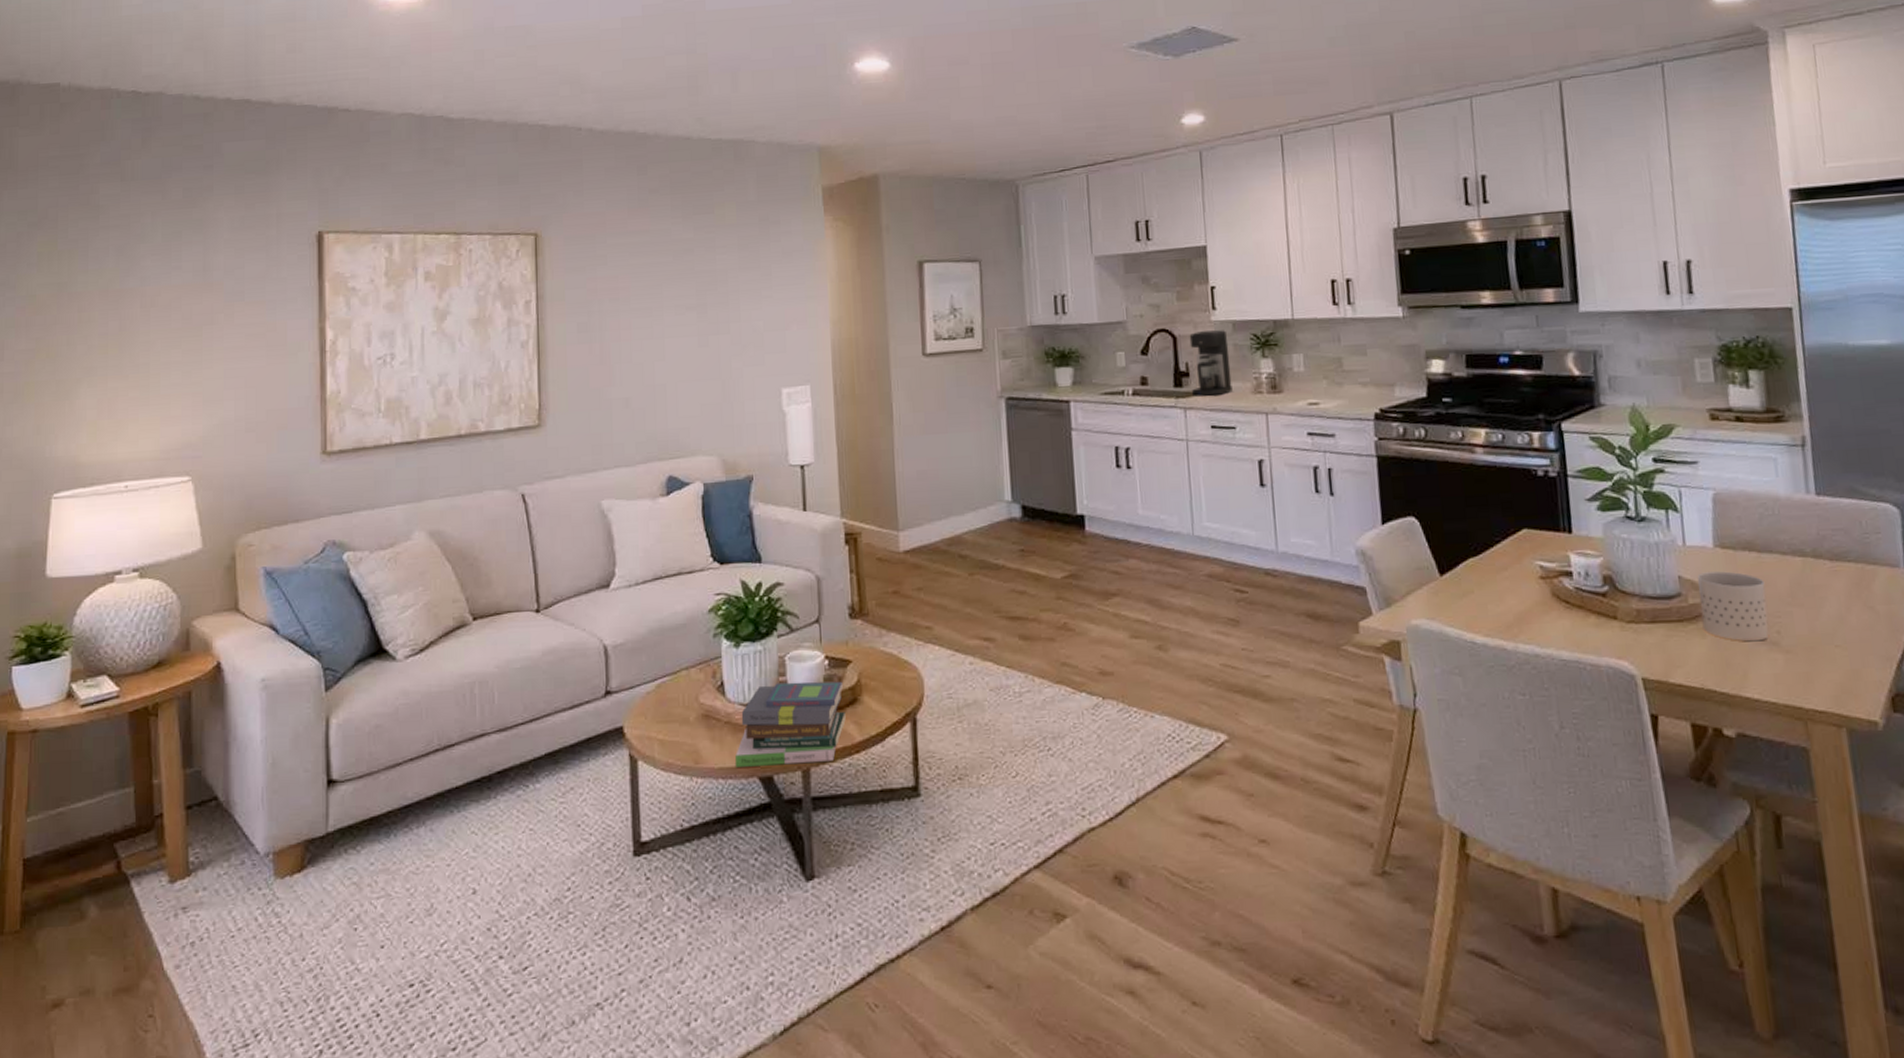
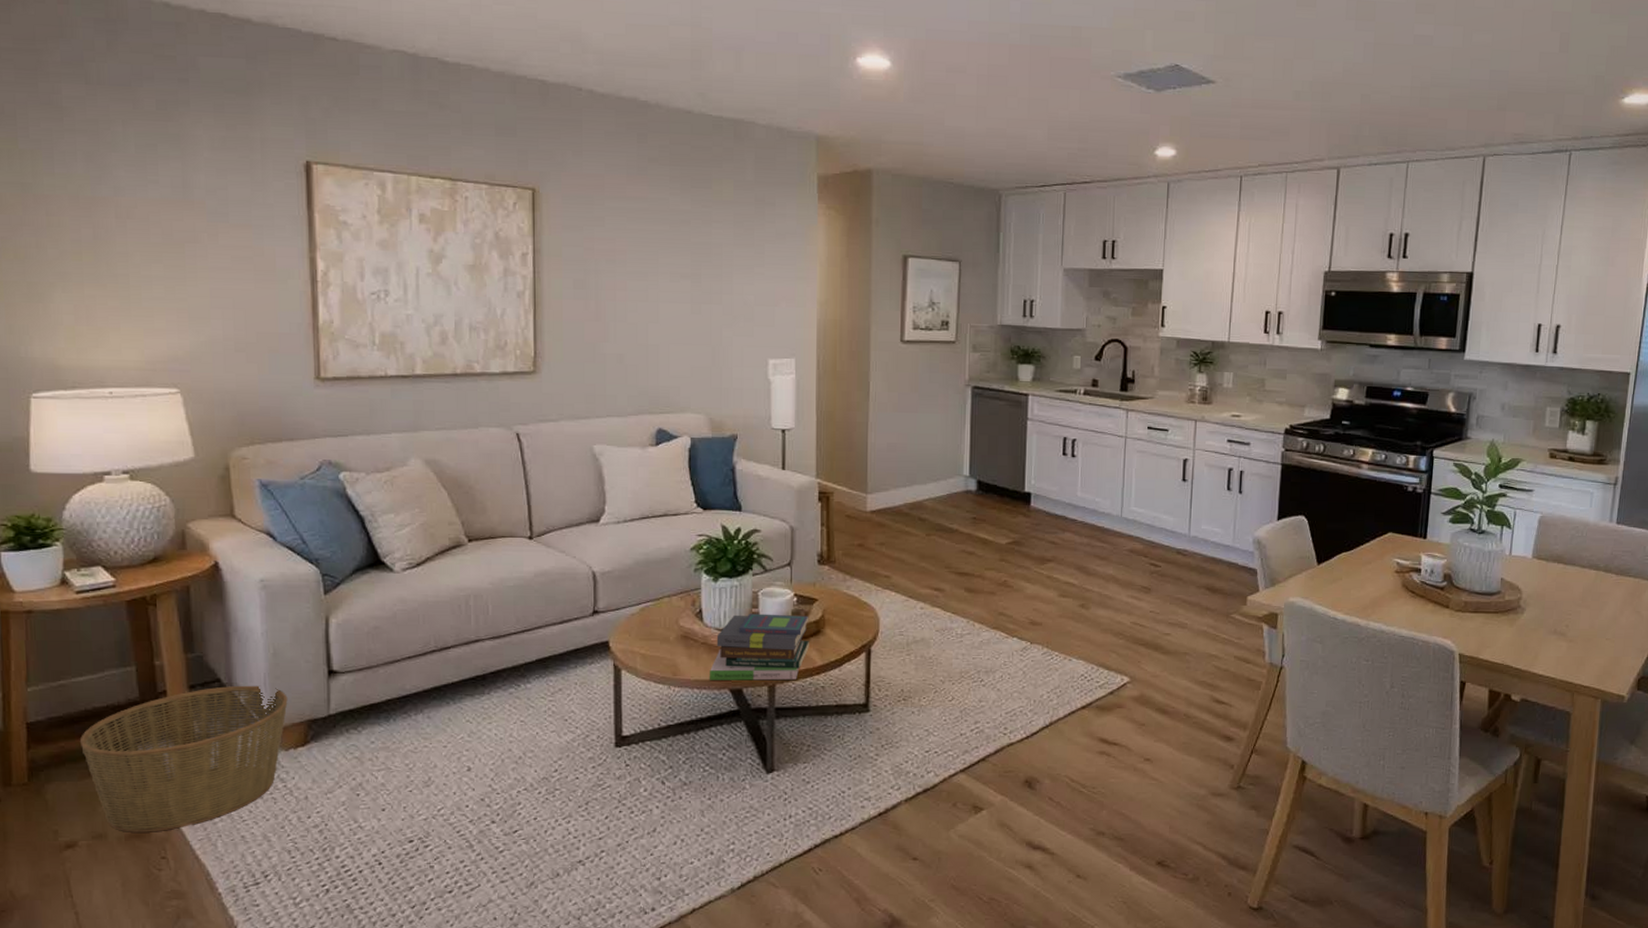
basket: none [74,802,285,986] -> present [79,685,288,832]
coffee maker: present [1189,330,1233,397] -> none [1135,345,1171,402]
mug: present [1698,571,1770,642] -> none [1512,577,1565,632]

